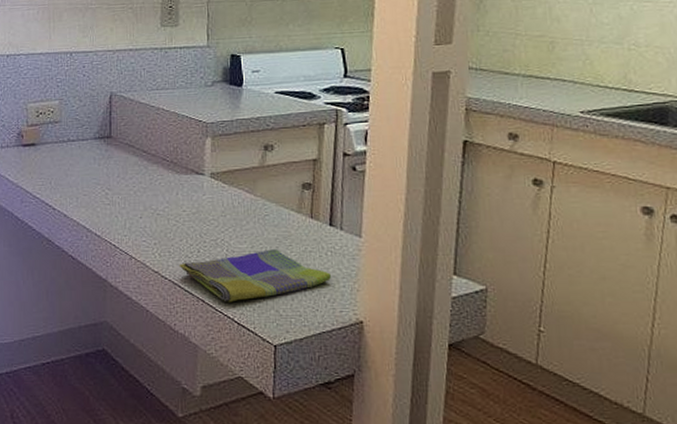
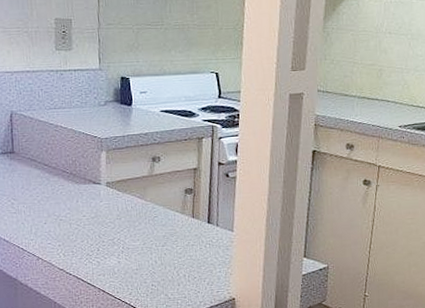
dish towel: present [179,249,331,302] -> none [81,245,209,291]

